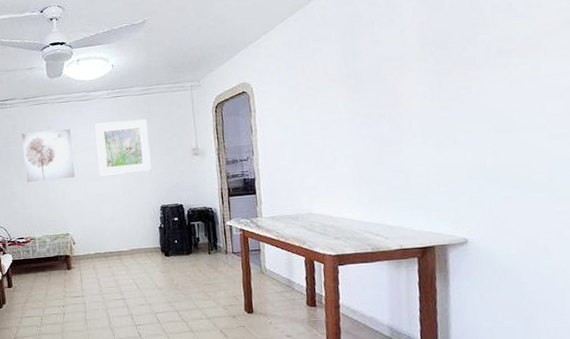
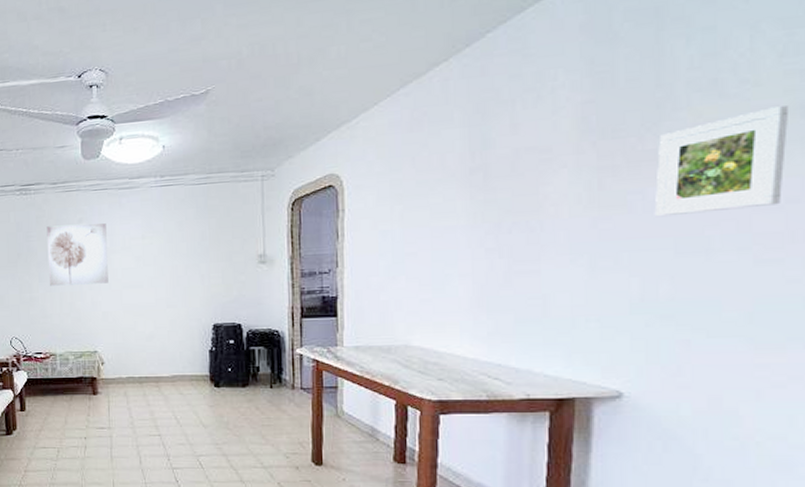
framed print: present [95,119,152,176] -> none [137,215,205,283]
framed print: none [476,22,563,106] -> present [654,106,790,217]

